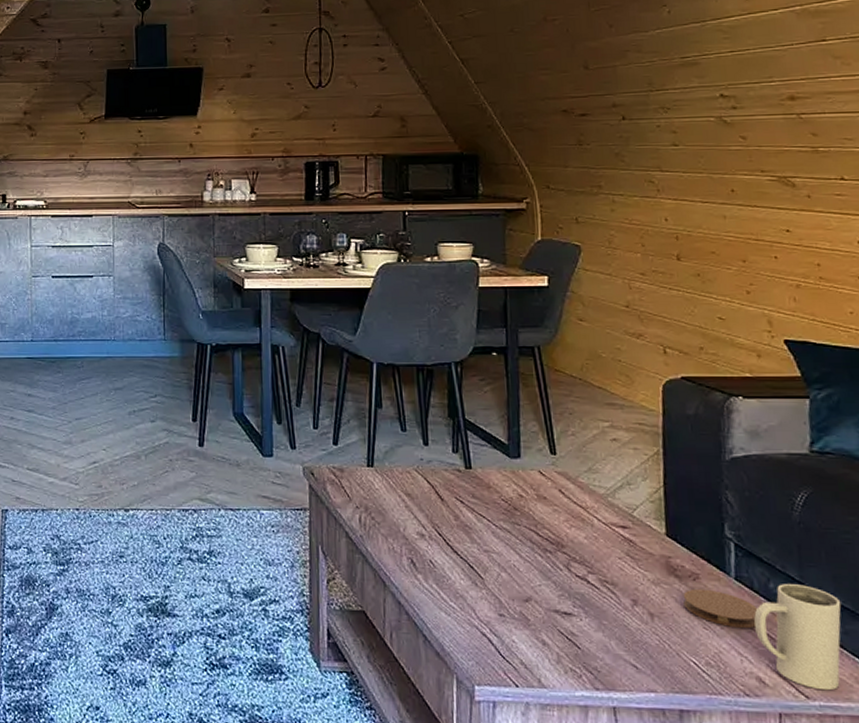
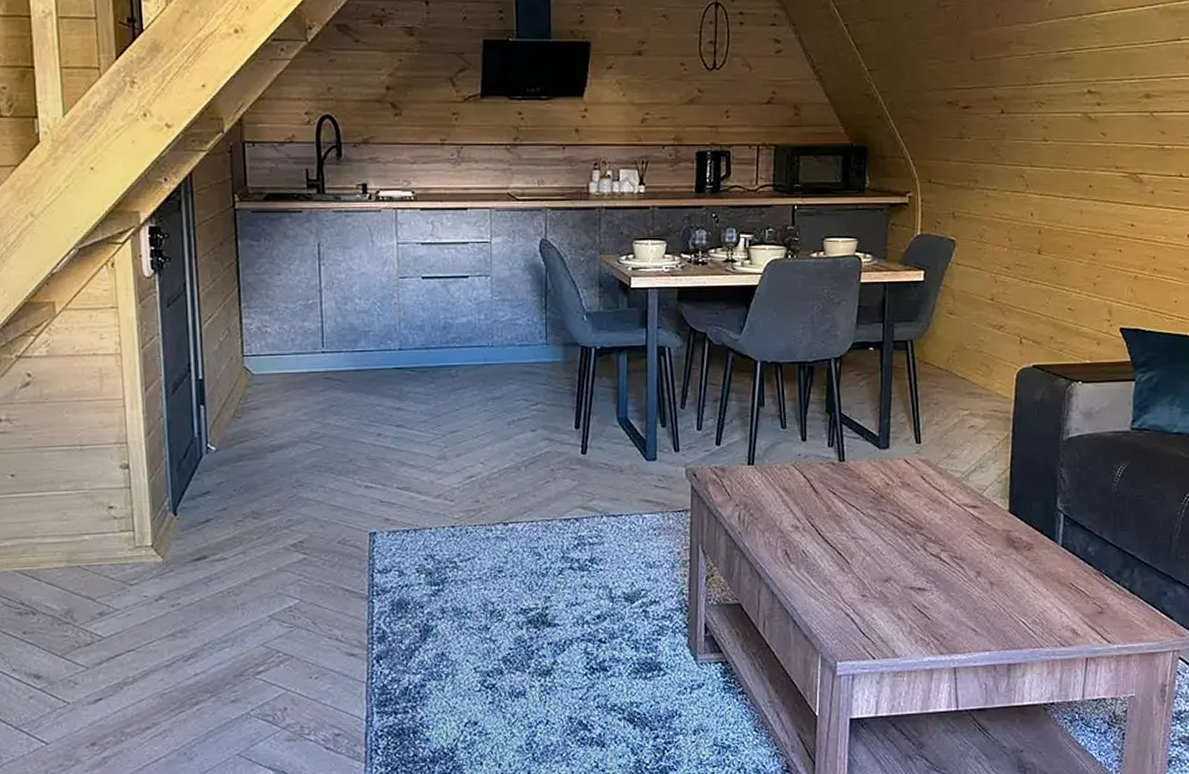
coaster: present [683,588,758,629] -> none [1018,556,1078,589]
mug: present [754,584,842,691] -> none [1074,546,1142,635]

